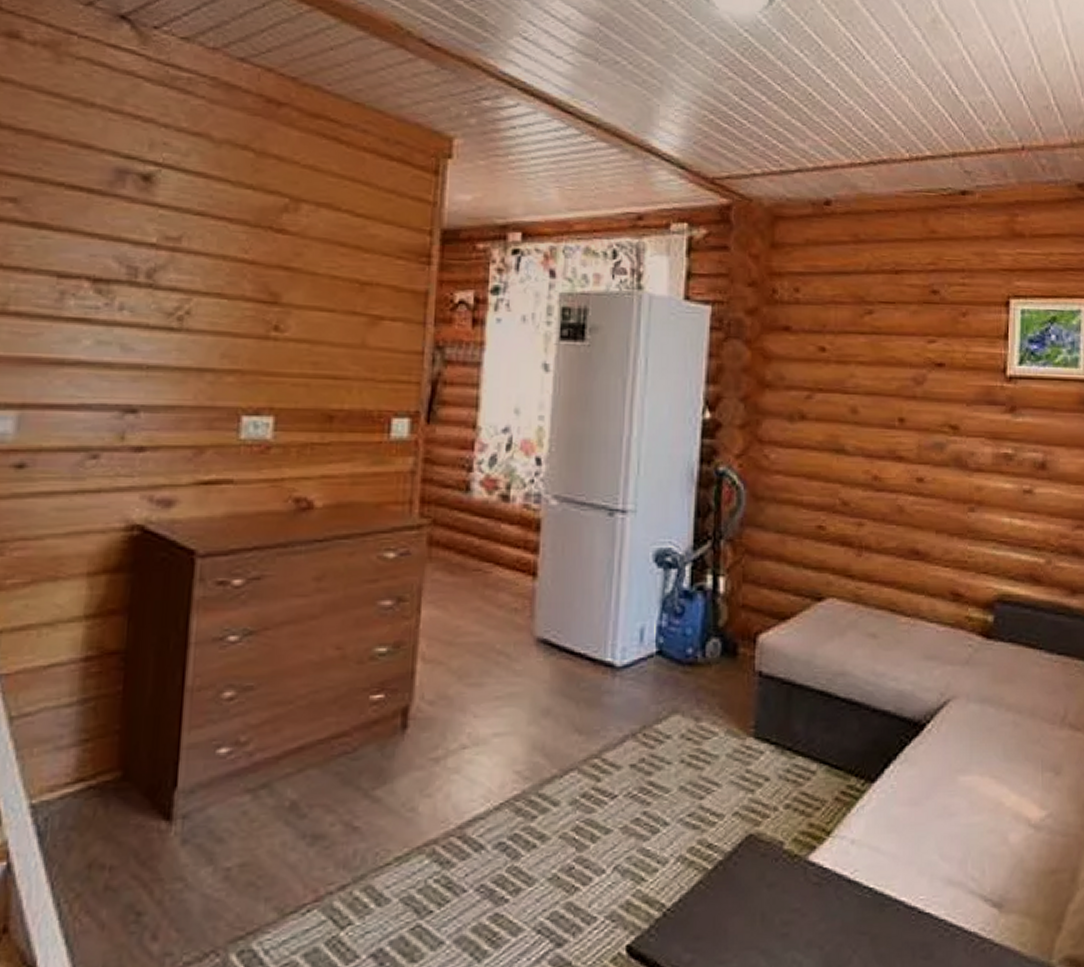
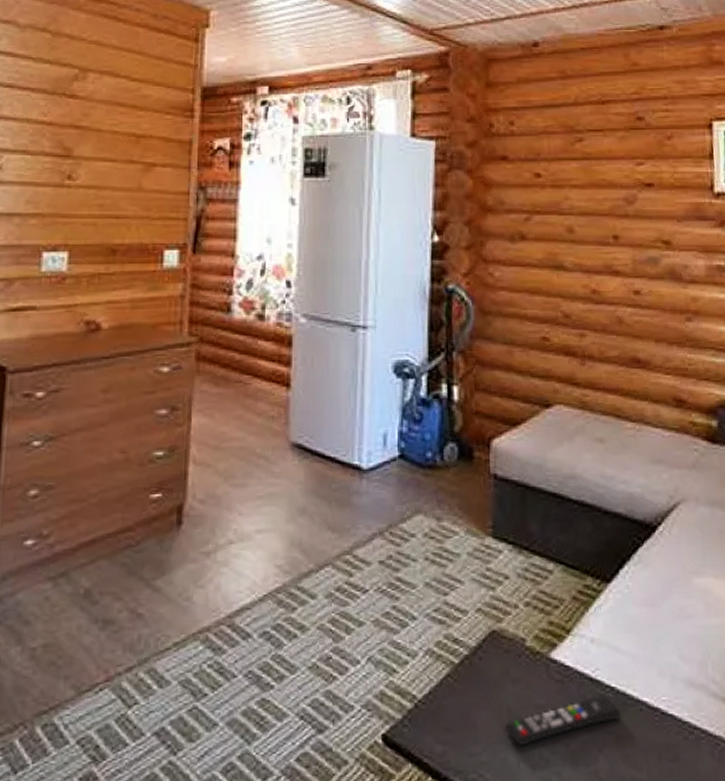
remote control: none [758,896,879,950] -> present [505,695,622,745]

